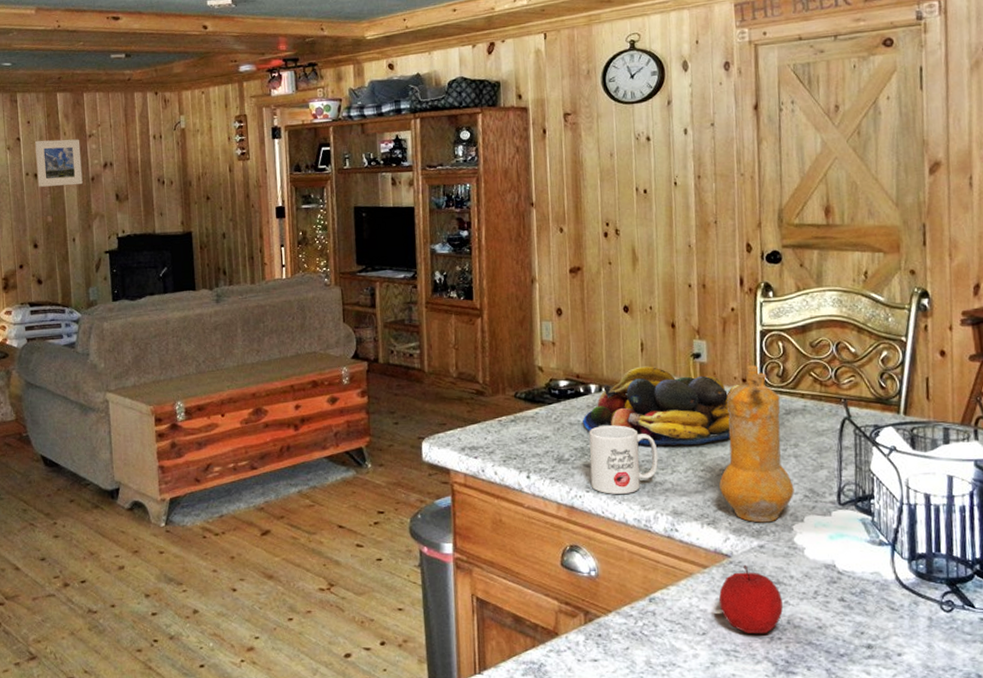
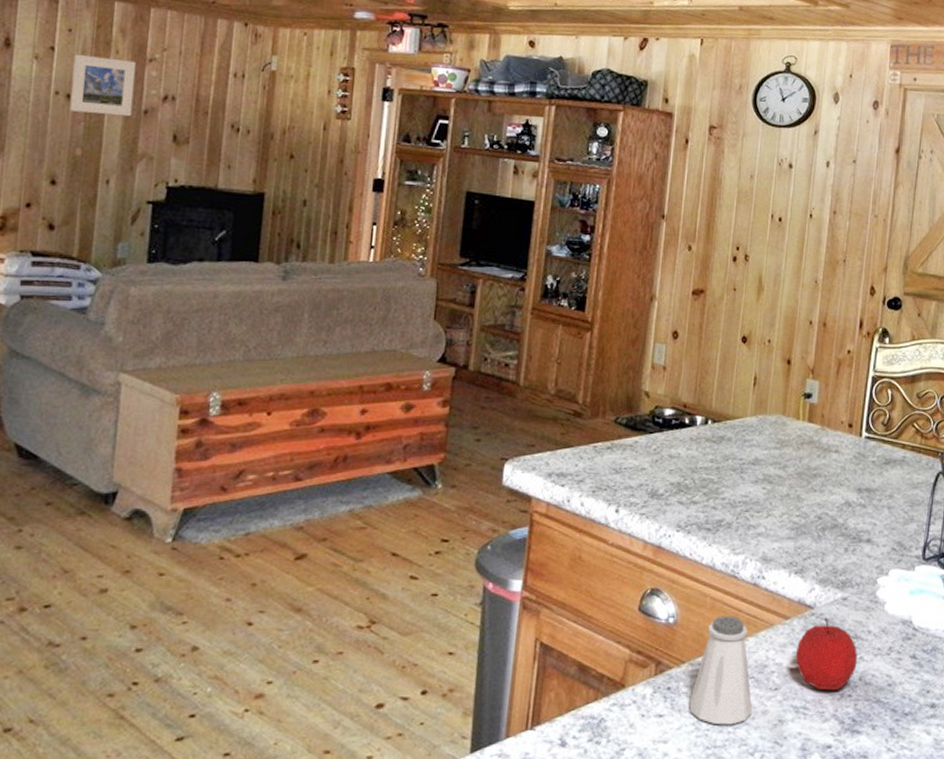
fruit bowl: present [583,366,740,446] -> none [683,401,846,489]
mug: present [589,425,659,494] -> none [683,461,756,536]
saltshaker: none [621,567,684,668] -> present [689,616,753,725]
pepper mill: present [719,365,794,523] -> none [812,411,883,574]

